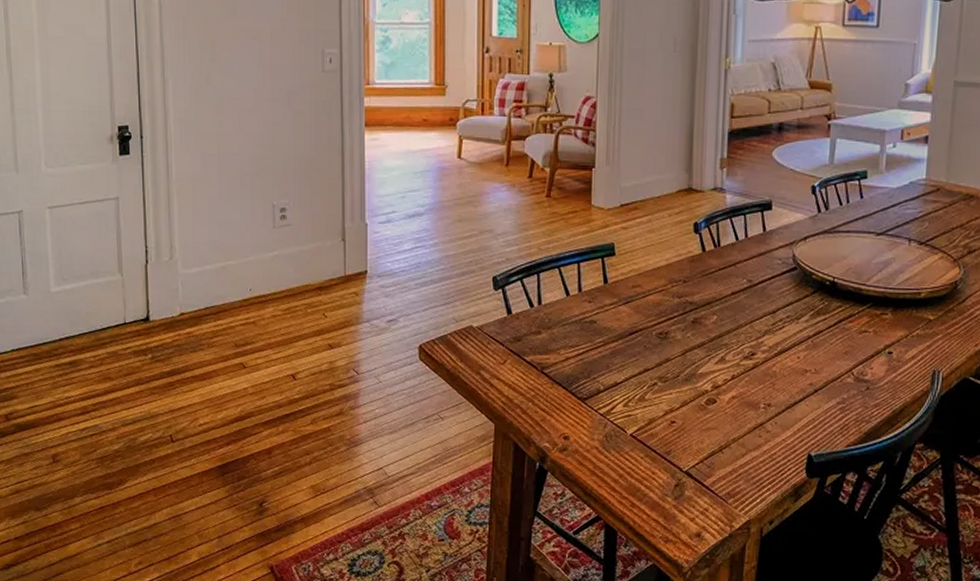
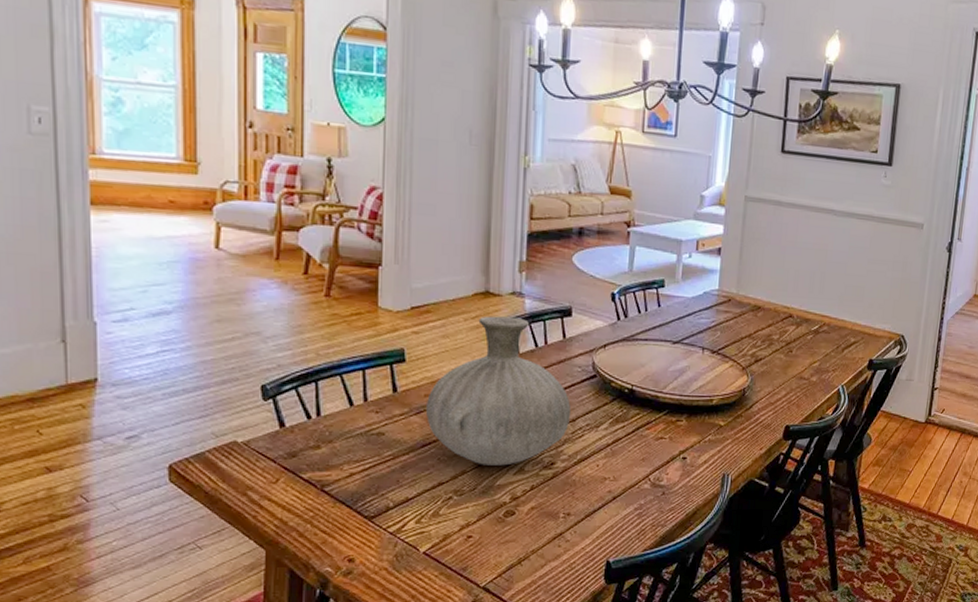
vase: none [633,211,771,355] -> present [425,316,571,466]

